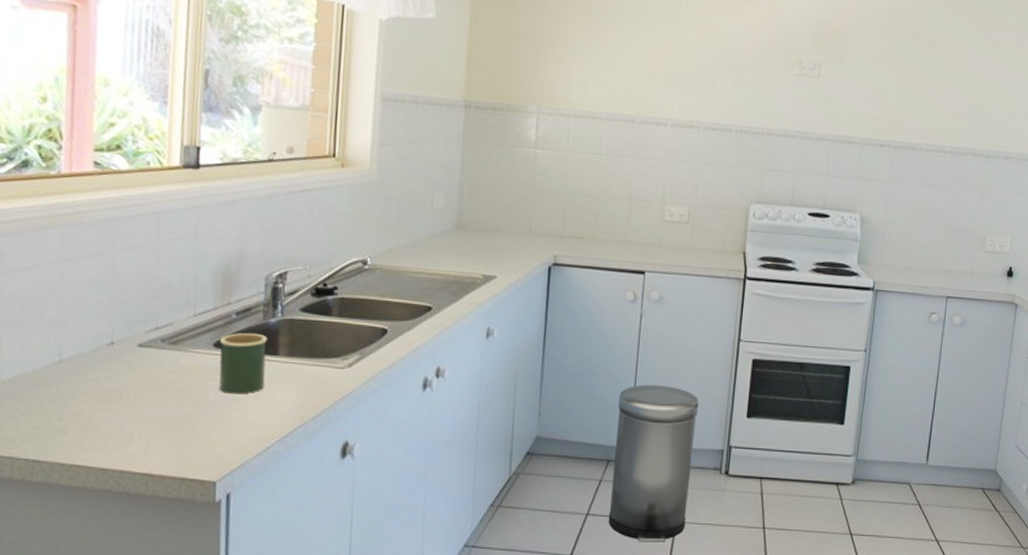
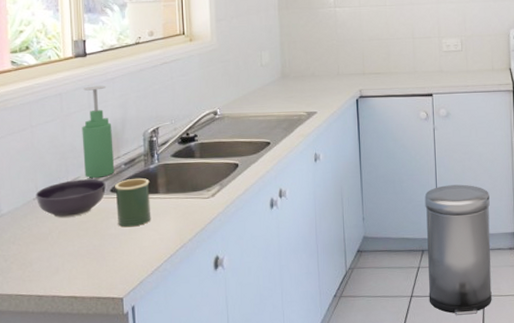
bowl: none [110,326,208,374] -> present [35,179,106,218]
soap dispenser: none [180,207,225,327] -> present [82,85,115,178]

